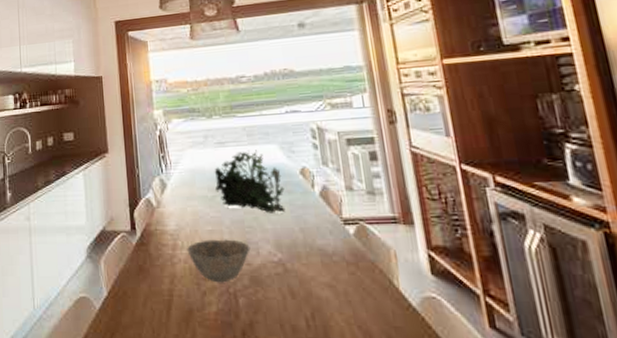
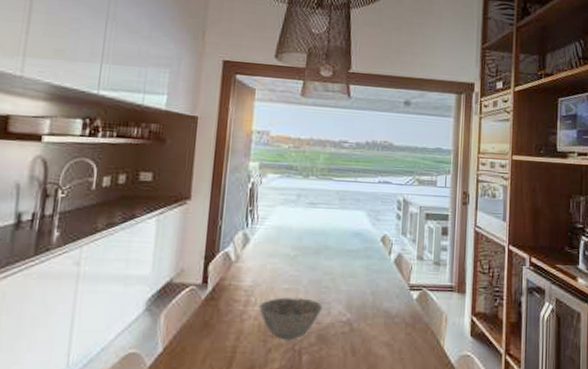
plant: present [214,150,285,213] -> none [299,214,364,276]

